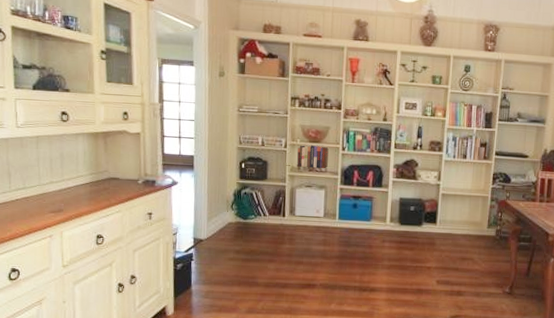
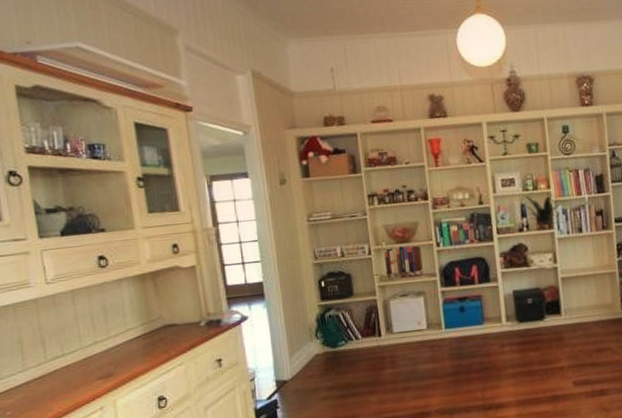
plant: none [421,119,452,147] -> present [523,195,560,225]

